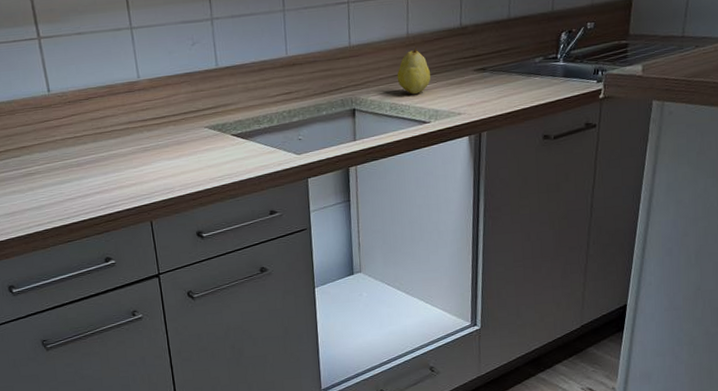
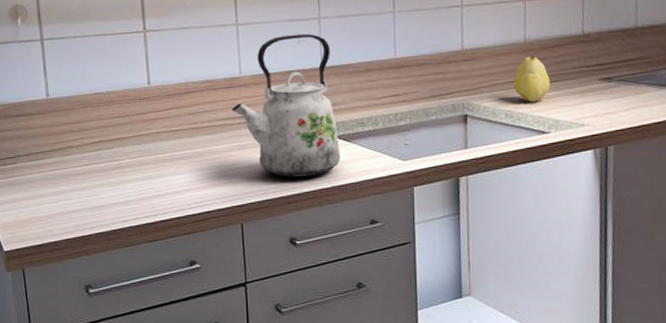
kettle: none [132,35,240,176] -> present [231,33,341,177]

